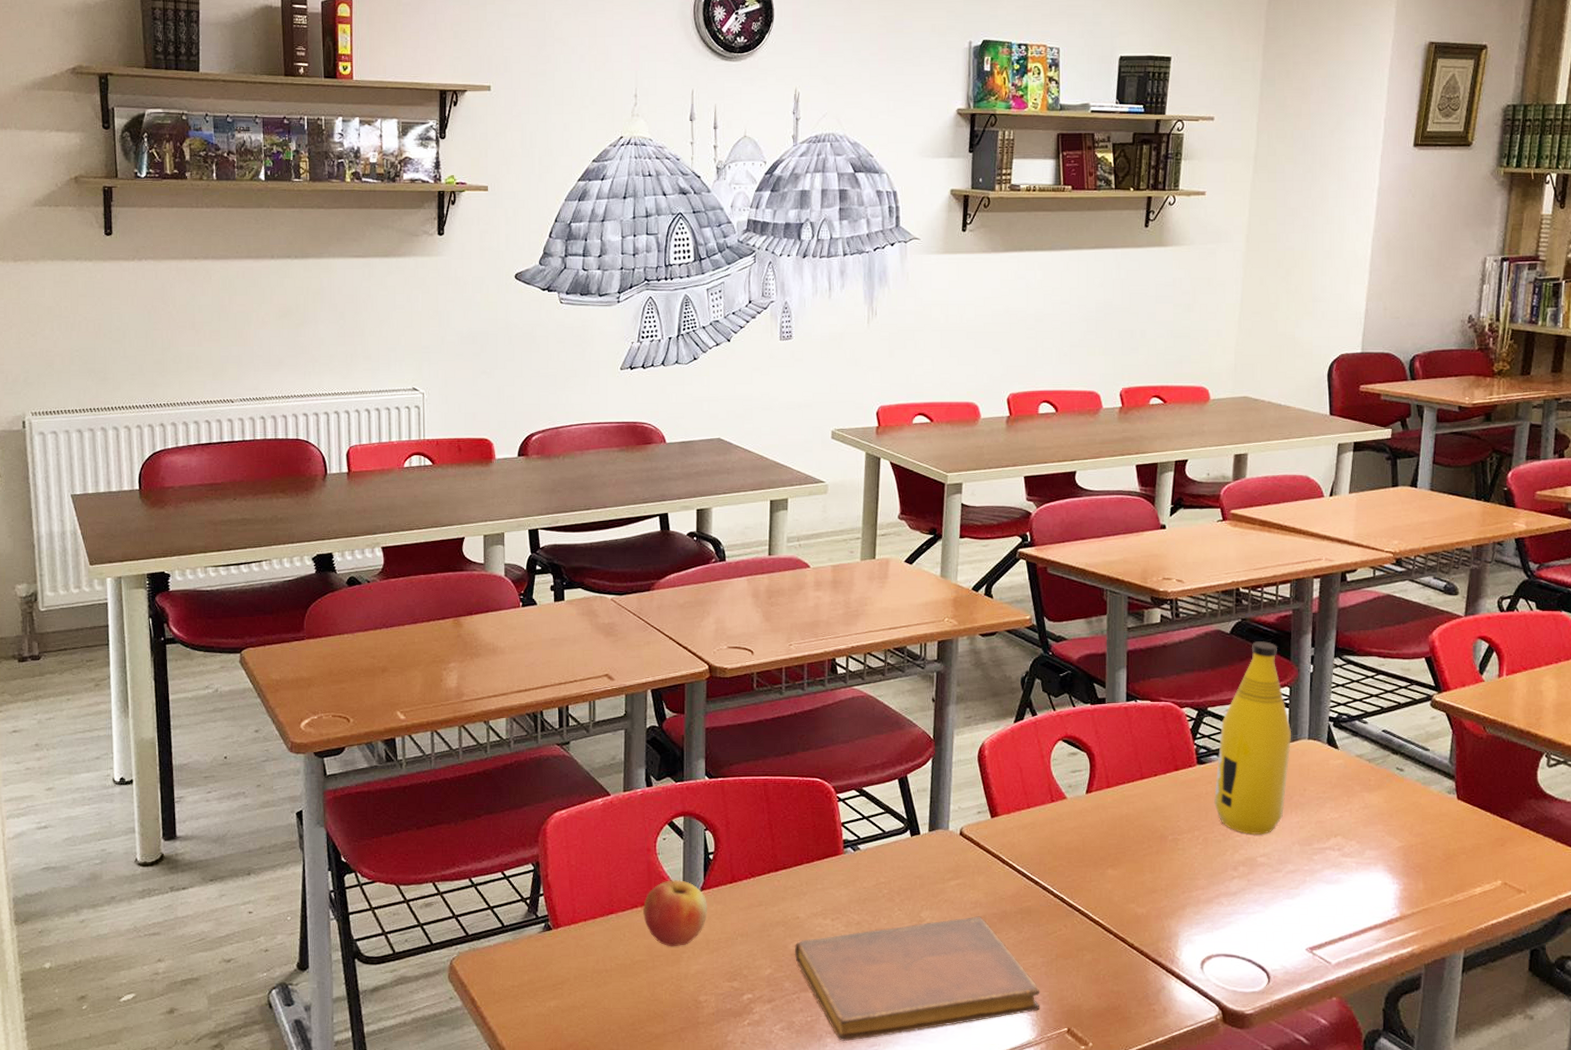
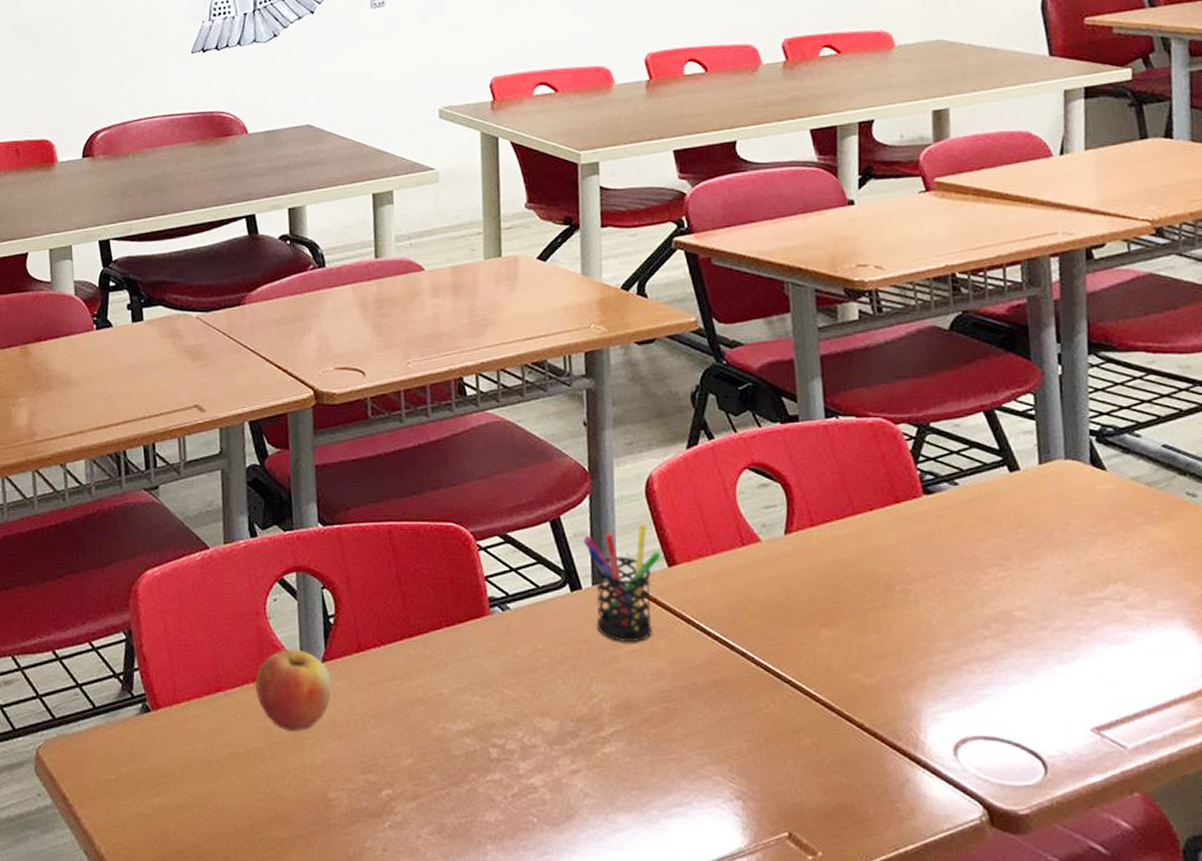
notebook: present [794,916,1039,1041] -> none [439,690,750,848]
pen holder: none [925,784,986,878] -> present [583,525,661,643]
bottle: present [1214,641,1292,834] -> none [949,338,1043,582]

